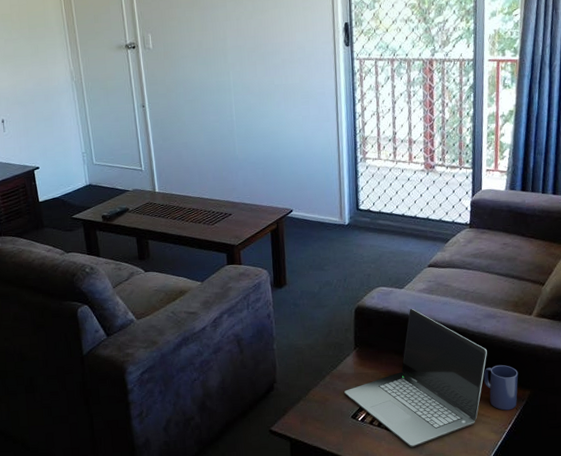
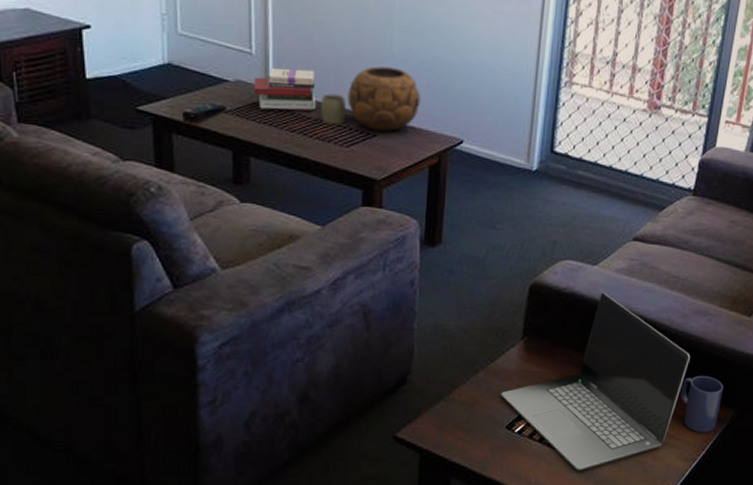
books: none [145,175,189,207] -> present [253,67,317,112]
mug: none [190,189,209,211] -> present [319,93,347,124]
decorative bowl: none [208,165,259,211] -> present [347,66,421,132]

